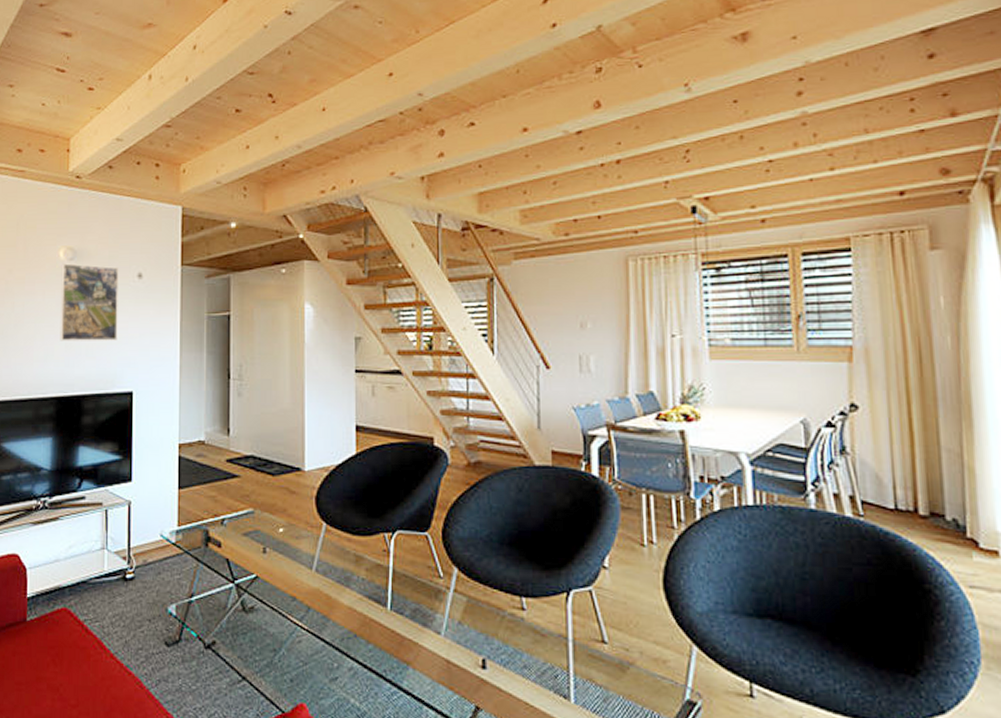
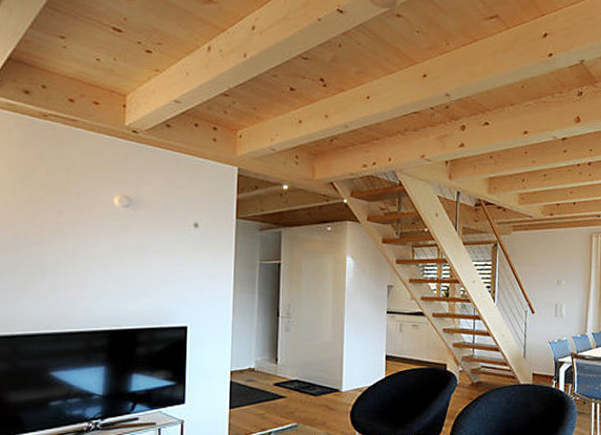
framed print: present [60,263,119,341] -> none [113,210,175,281]

